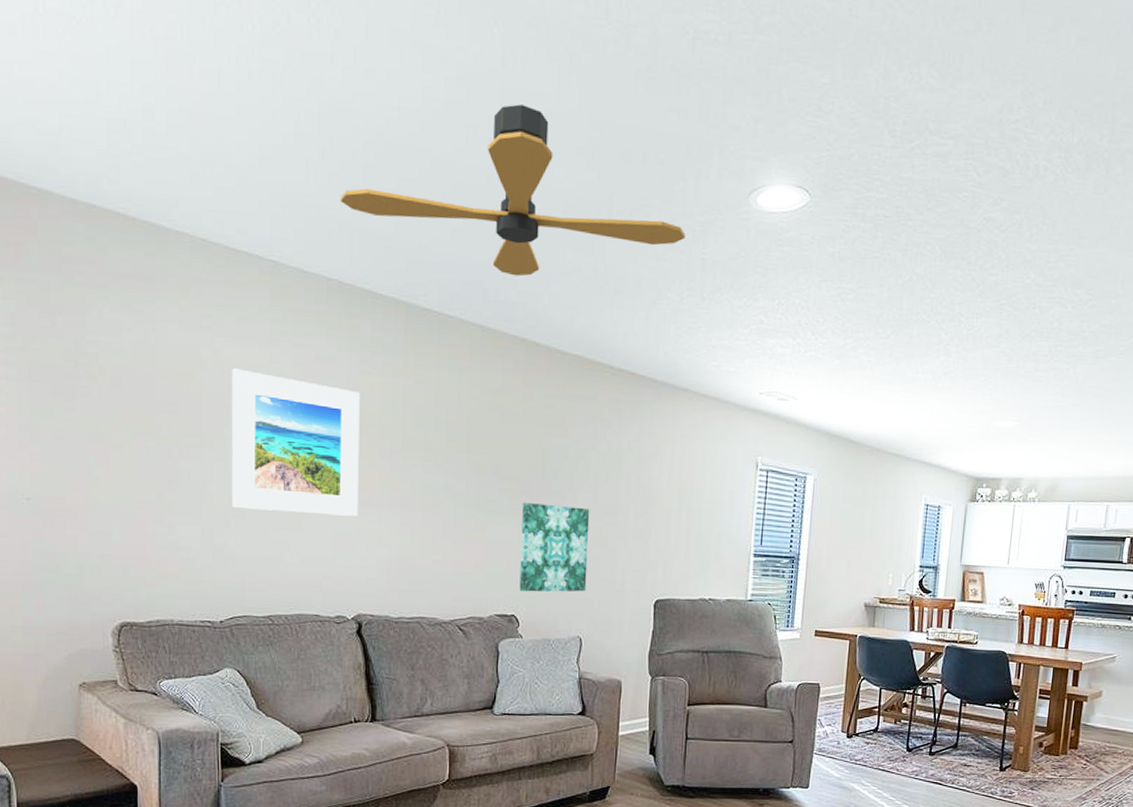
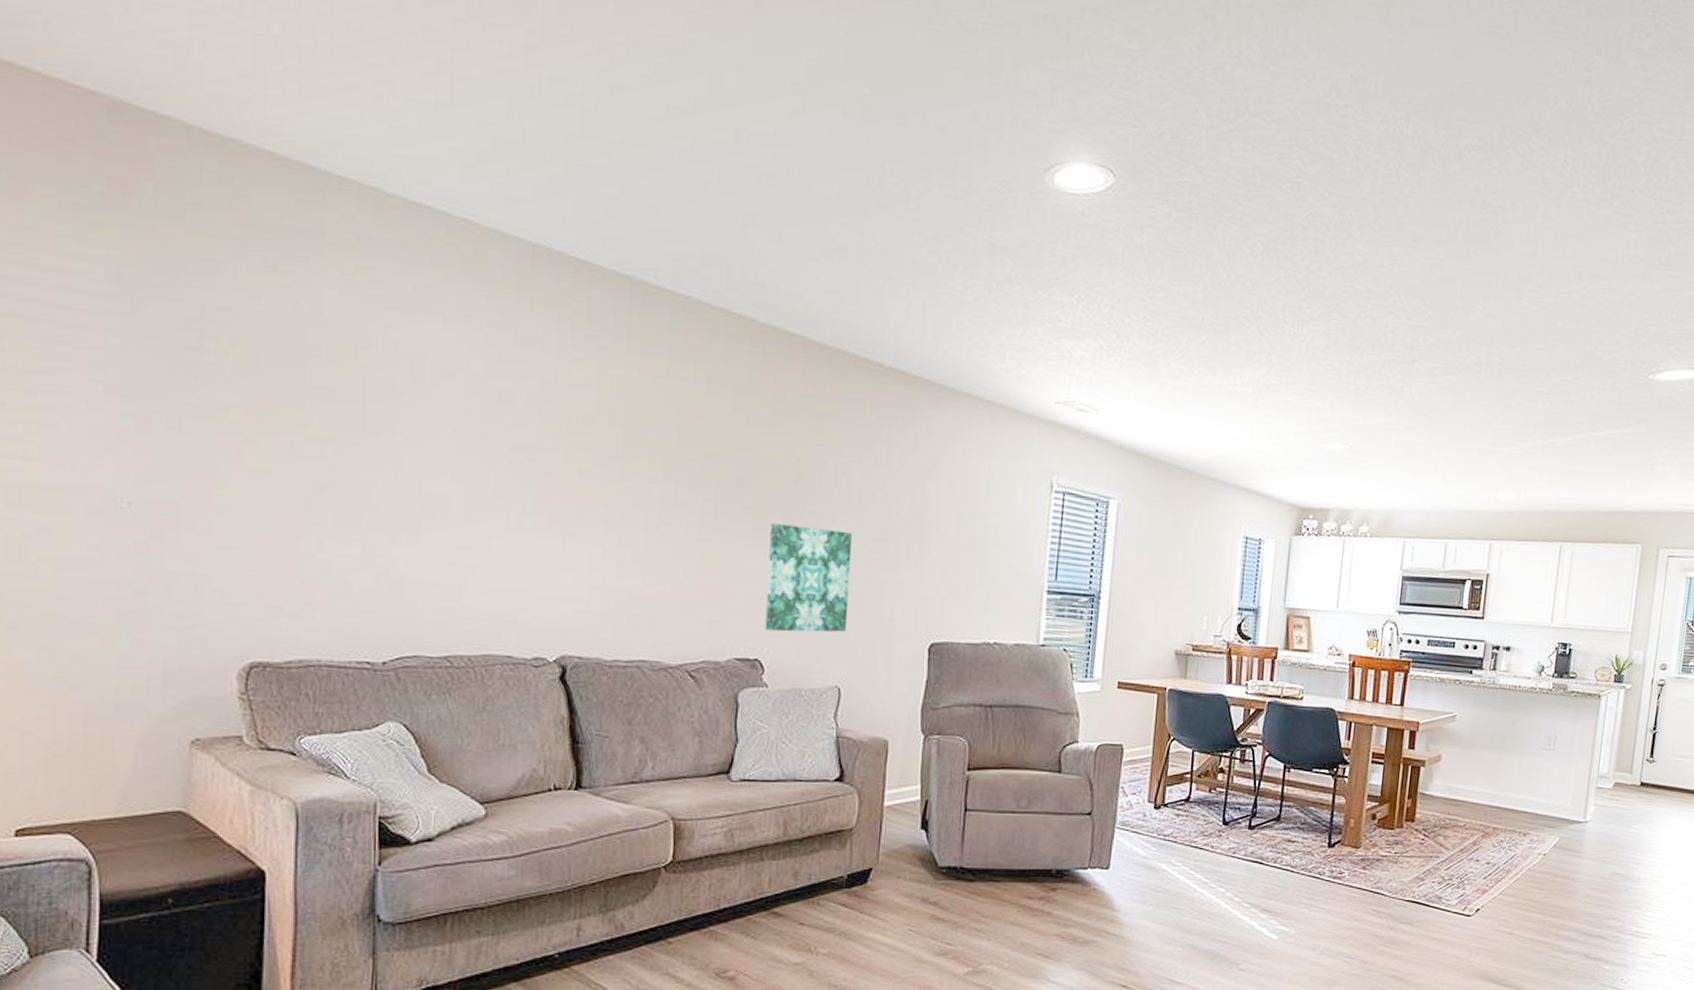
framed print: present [231,368,360,517] -> none [402,348,571,535]
ceiling fan: present [340,104,686,277] -> none [550,50,971,253]

